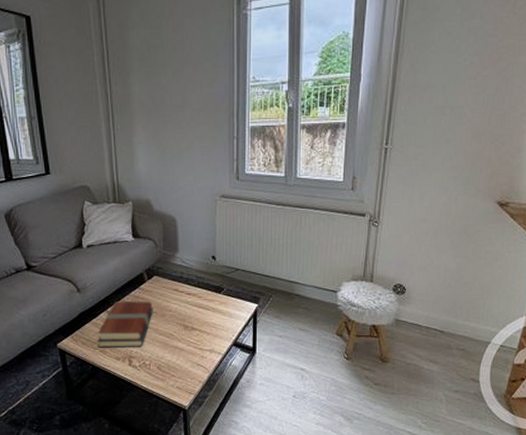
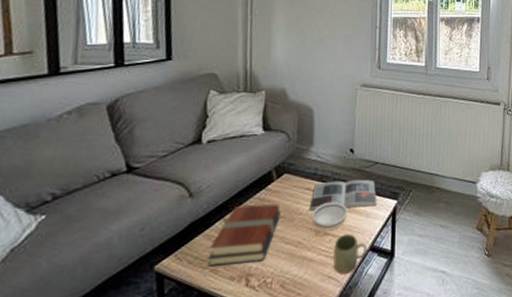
magazine: none [178,283,239,309] -> present [309,179,377,211]
bowl: none [180,302,212,326] -> present [312,201,348,231]
mug: none [200,330,230,363] -> present [332,233,367,274]

